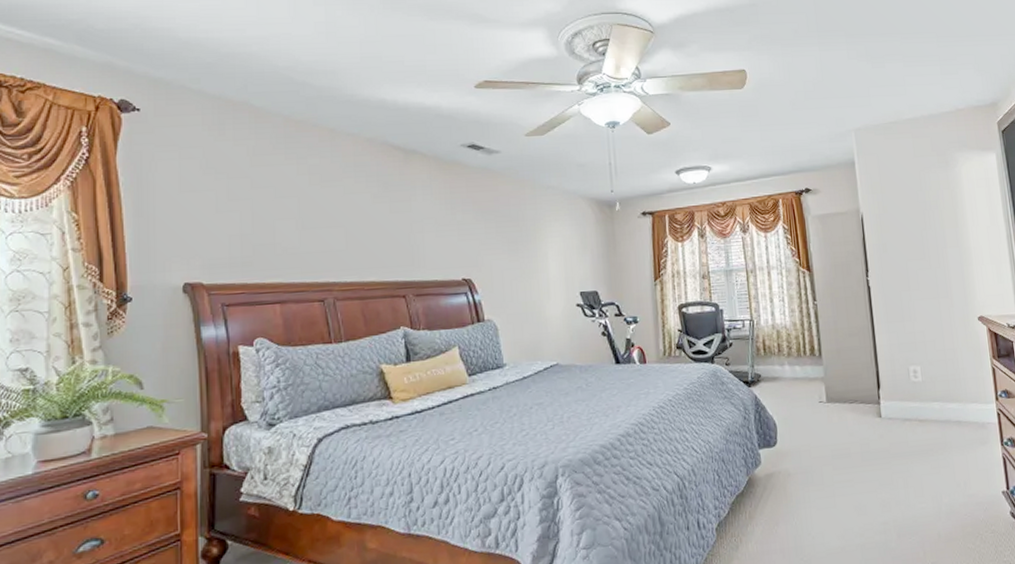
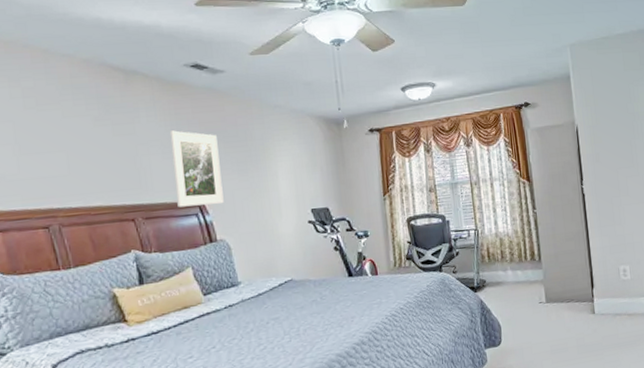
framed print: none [444,209,493,286] -> present [169,130,224,208]

